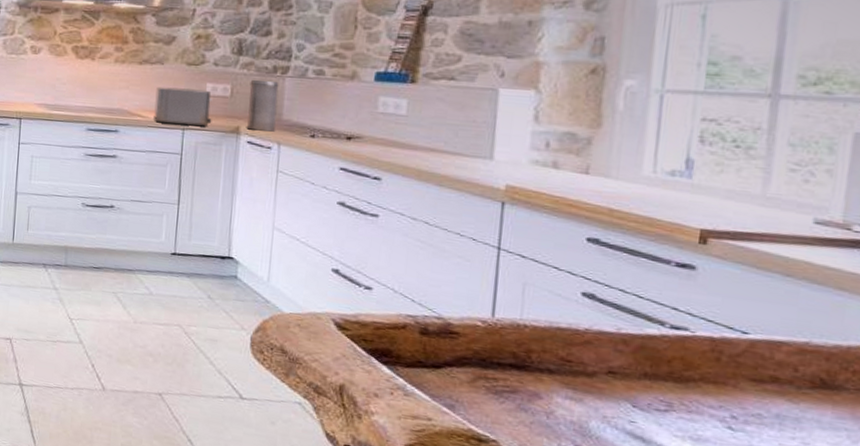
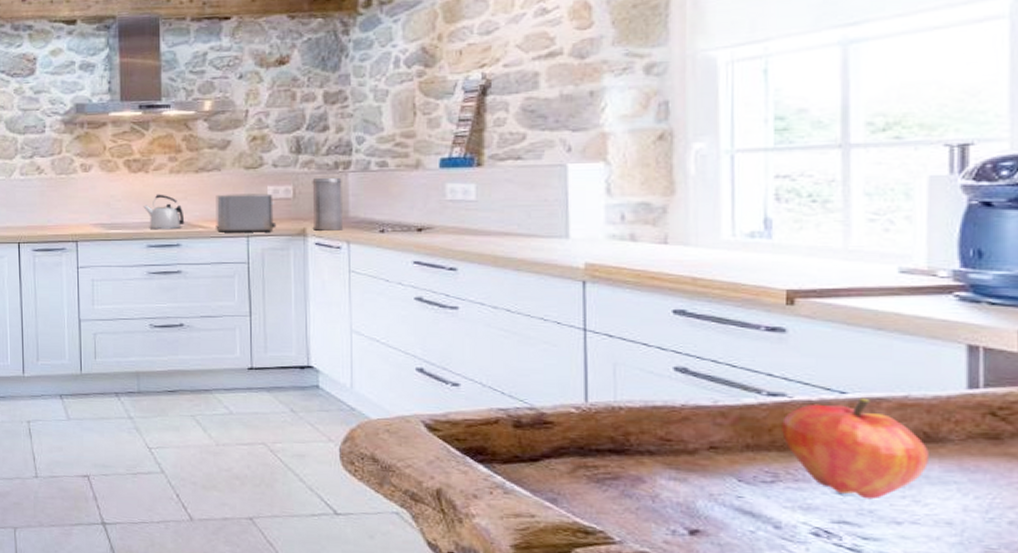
kettle: none [86,81,125,117] -> present [143,194,185,231]
fruit: none [680,339,823,438] -> present [782,397,929,500]

